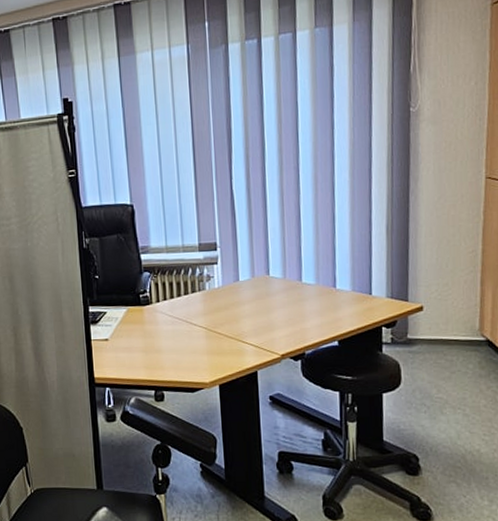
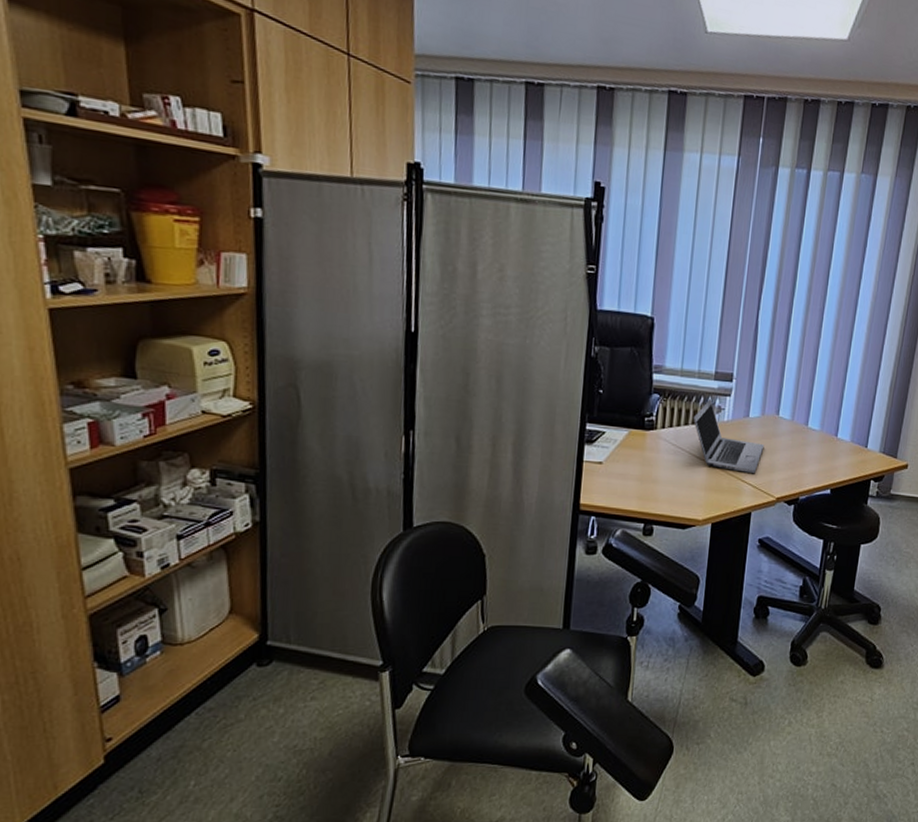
laptop: none [184,268,260,335] -> present [693,398,765,474]

